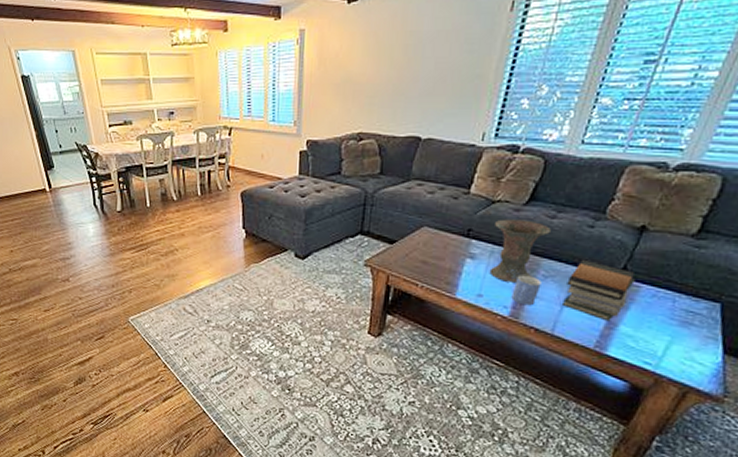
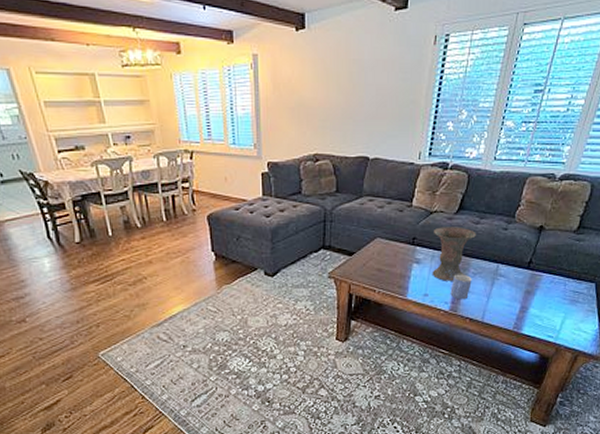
book stack: present [563,259,635,322] -> none [489,256,538,306]

